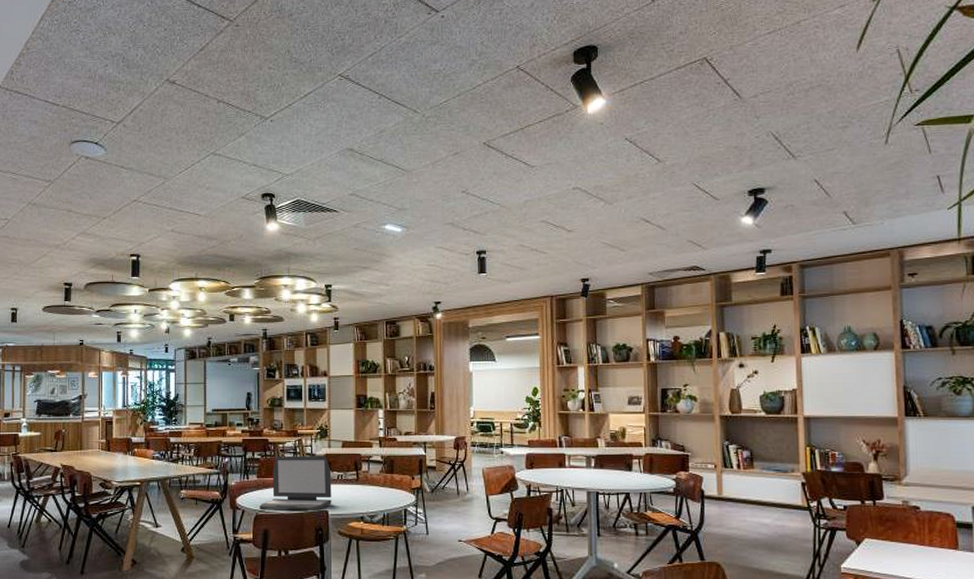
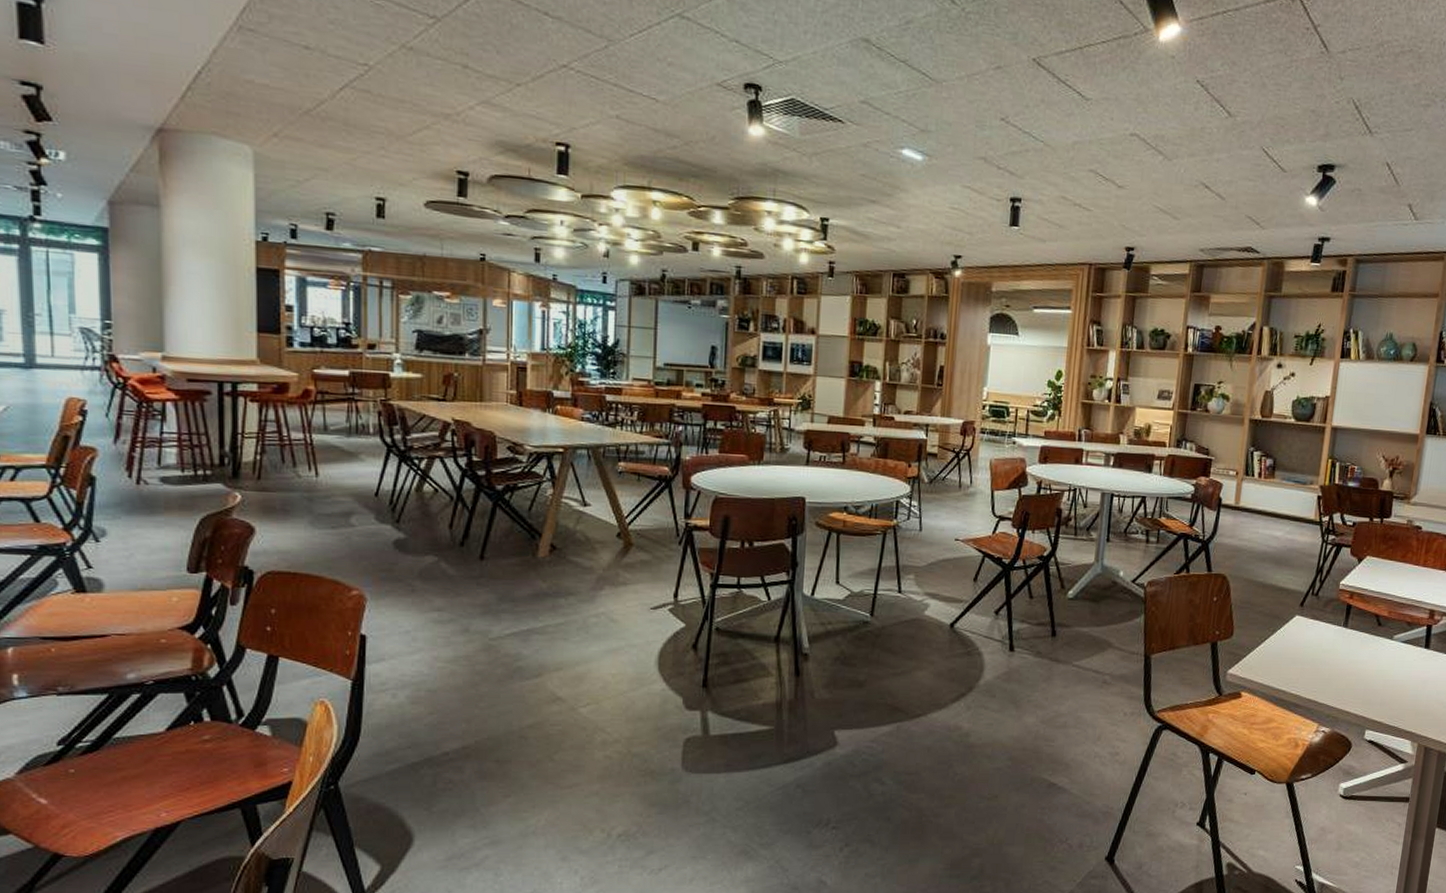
laptop: present [259,456,332,512] -> none [720,429,813,498]

